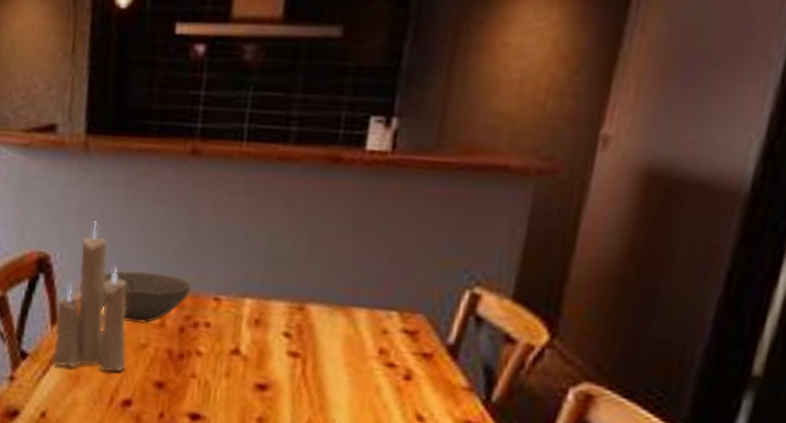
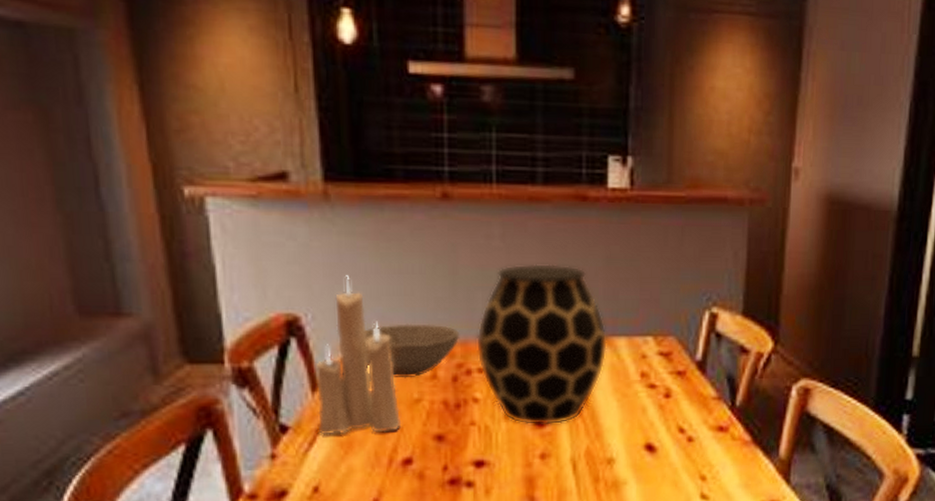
vase: none [205,222,346,391] -> present [475,263,608,426]

